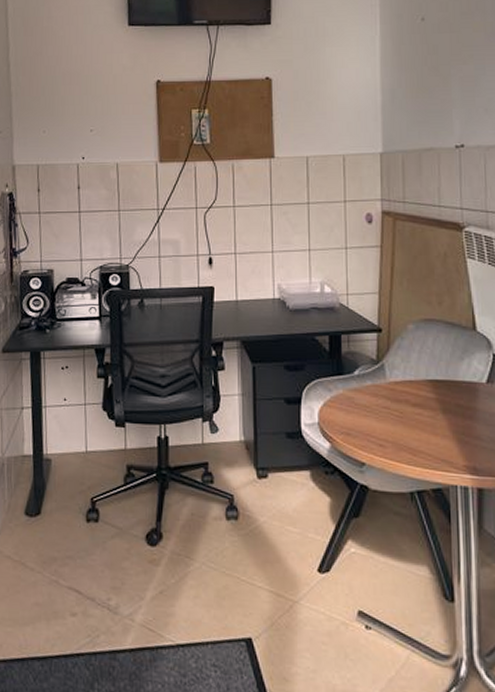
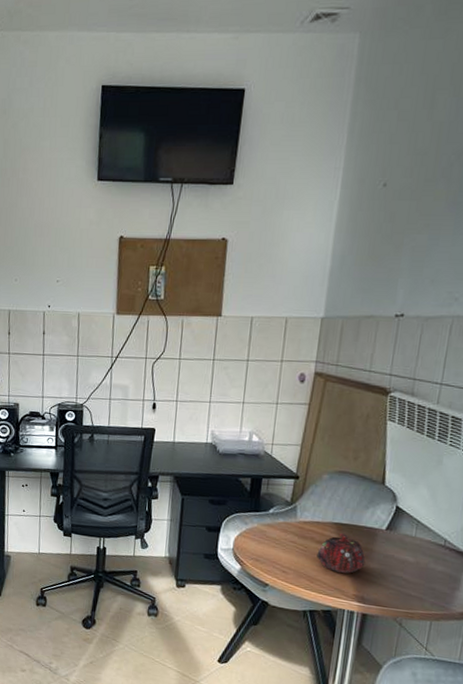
teapot: none [415,392,471,440] -> present [316,533,366,574]

